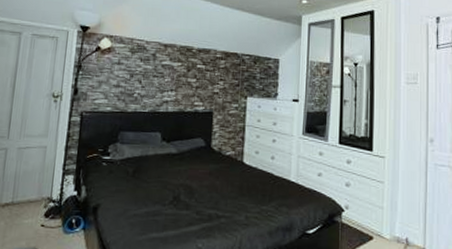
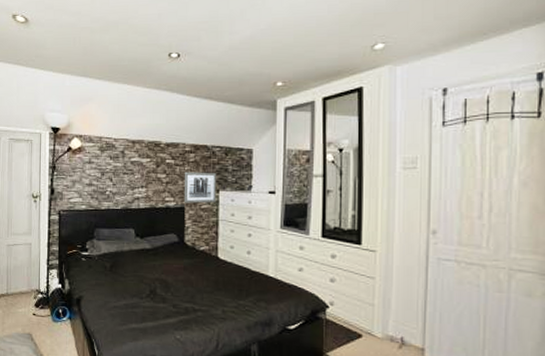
wall art: none [212,77,245,109] -> present [183,171,216,204]

